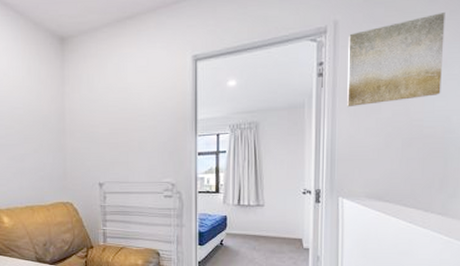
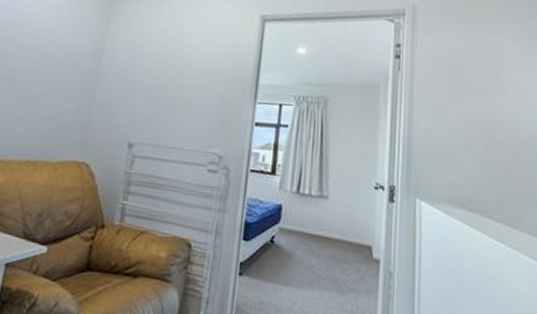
wall art: present [347,13,445,108] -> none [425,15,523,97]

